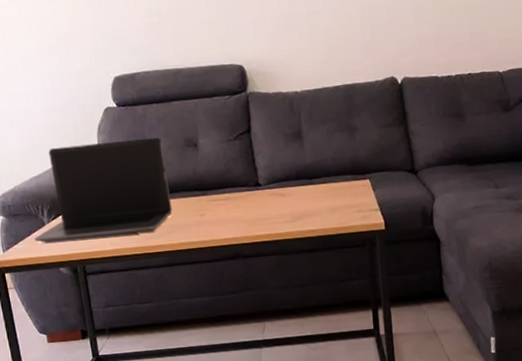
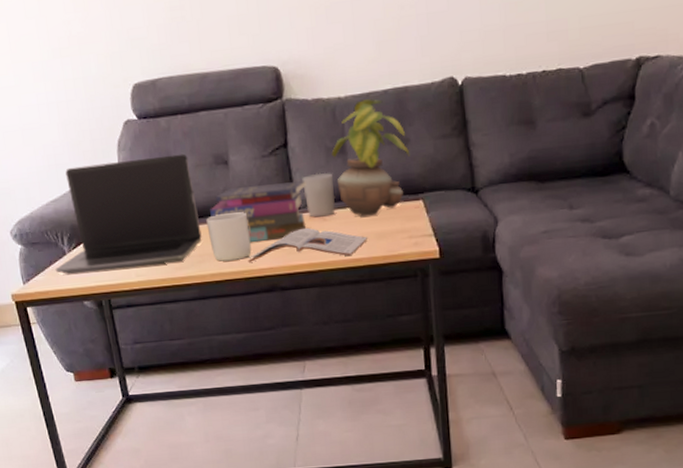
mug: none [176,187,217,232] -> present [206,211,252,262]
books: none [180,162,267,215] -> present [210,181,306,242]
magazine: none [213,202,321,234] -> present [247,227,367,264]
candle holder: none [263,154,293,194] -> present [302,172,336,218]
potted plant: none [289,93,358,193] -> present [331,99,411,216]

